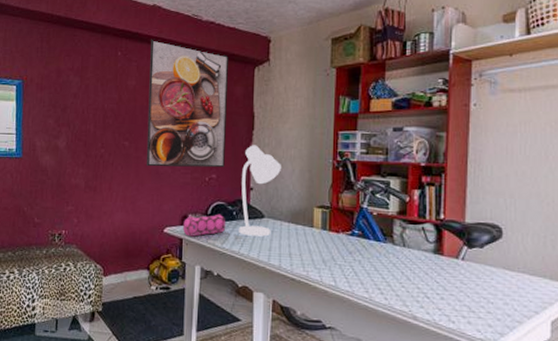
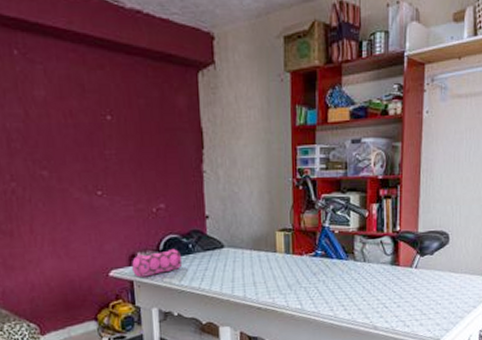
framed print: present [146,39,228,168] -> none [58,32,174,201]
desk lamp: present [239,145,281,237] -> none [194,166,238,269]

